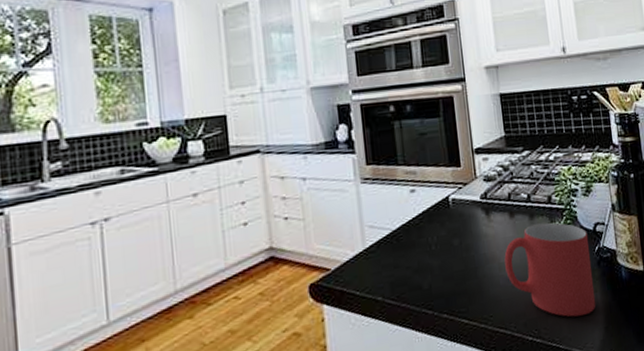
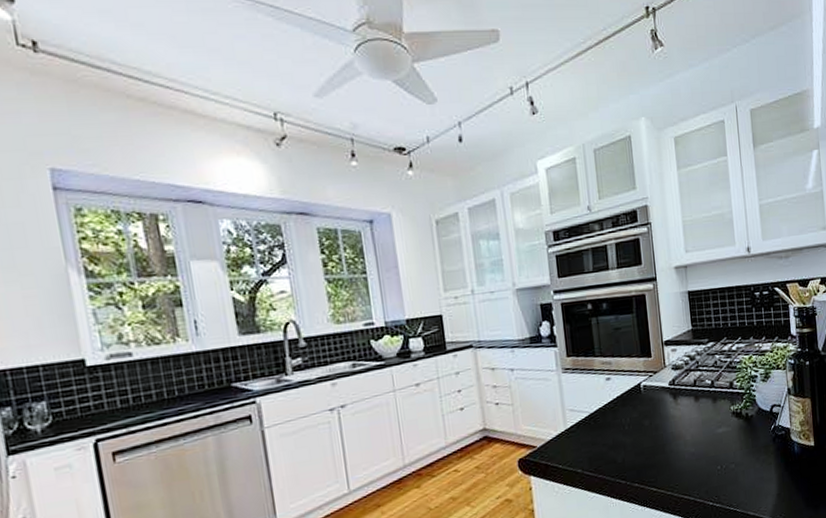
mug: present [504,222,596,317] -> none [689,405,770,486]

